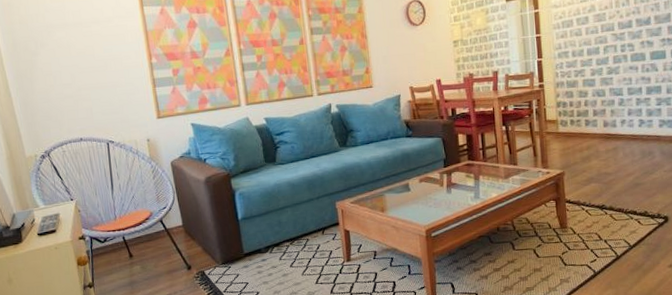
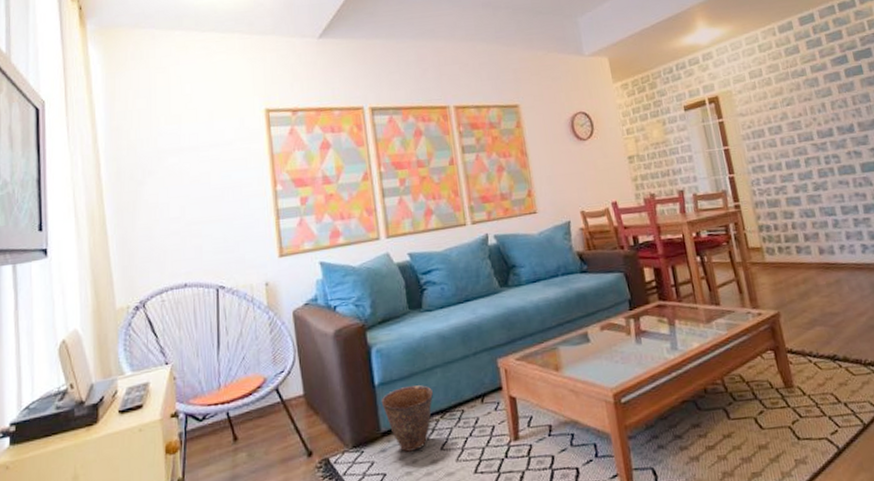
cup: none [243,220,285,268] -> present [381,385,433,452]

